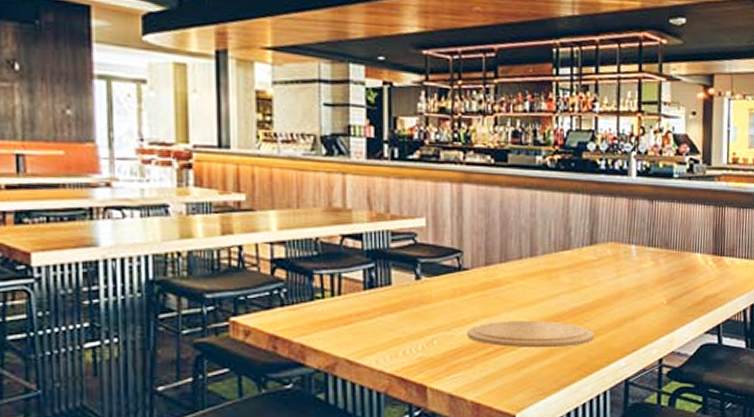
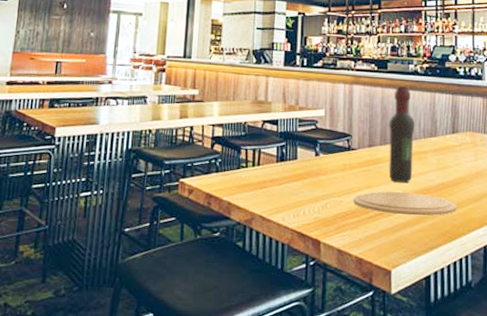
wine bottle: none [511,185,544,308] -> present [389,86,415,182]

